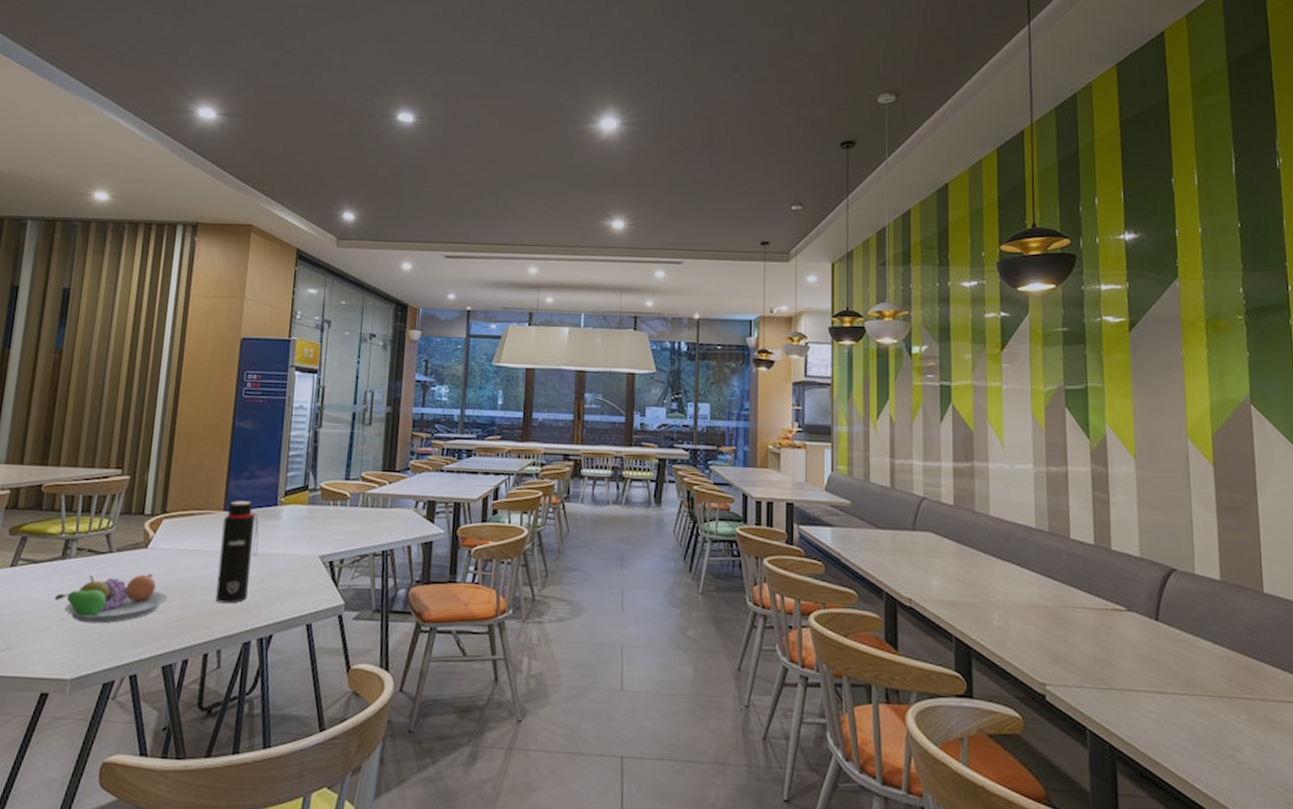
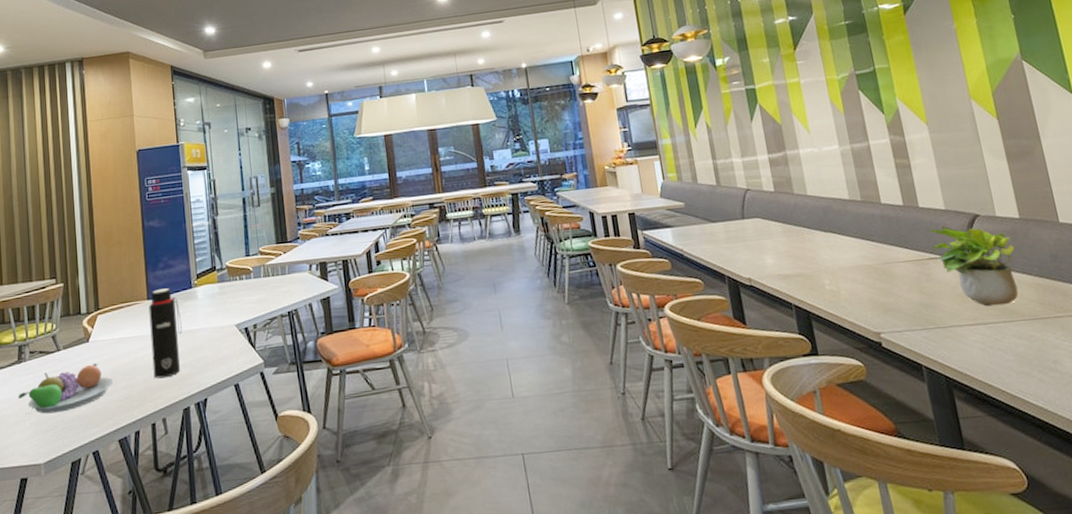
potted plant: none [1115,574,1210,675] -> present [926,225,1019,307]

